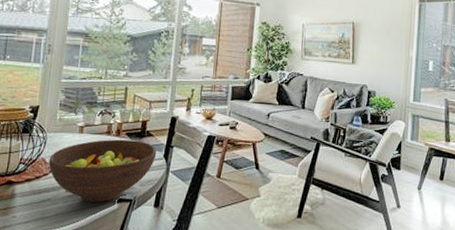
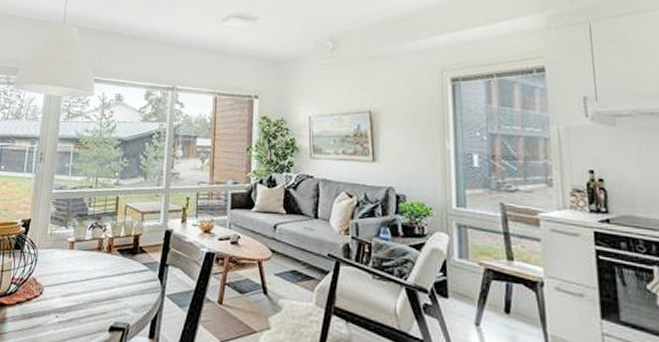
fruit bowl: present [48,139,157,203] -> none [39,256,151,331]

